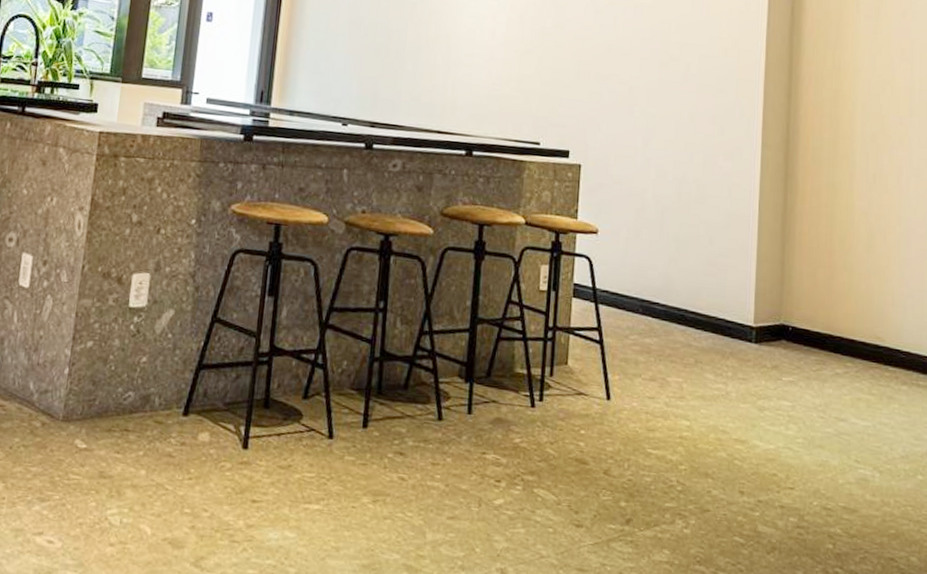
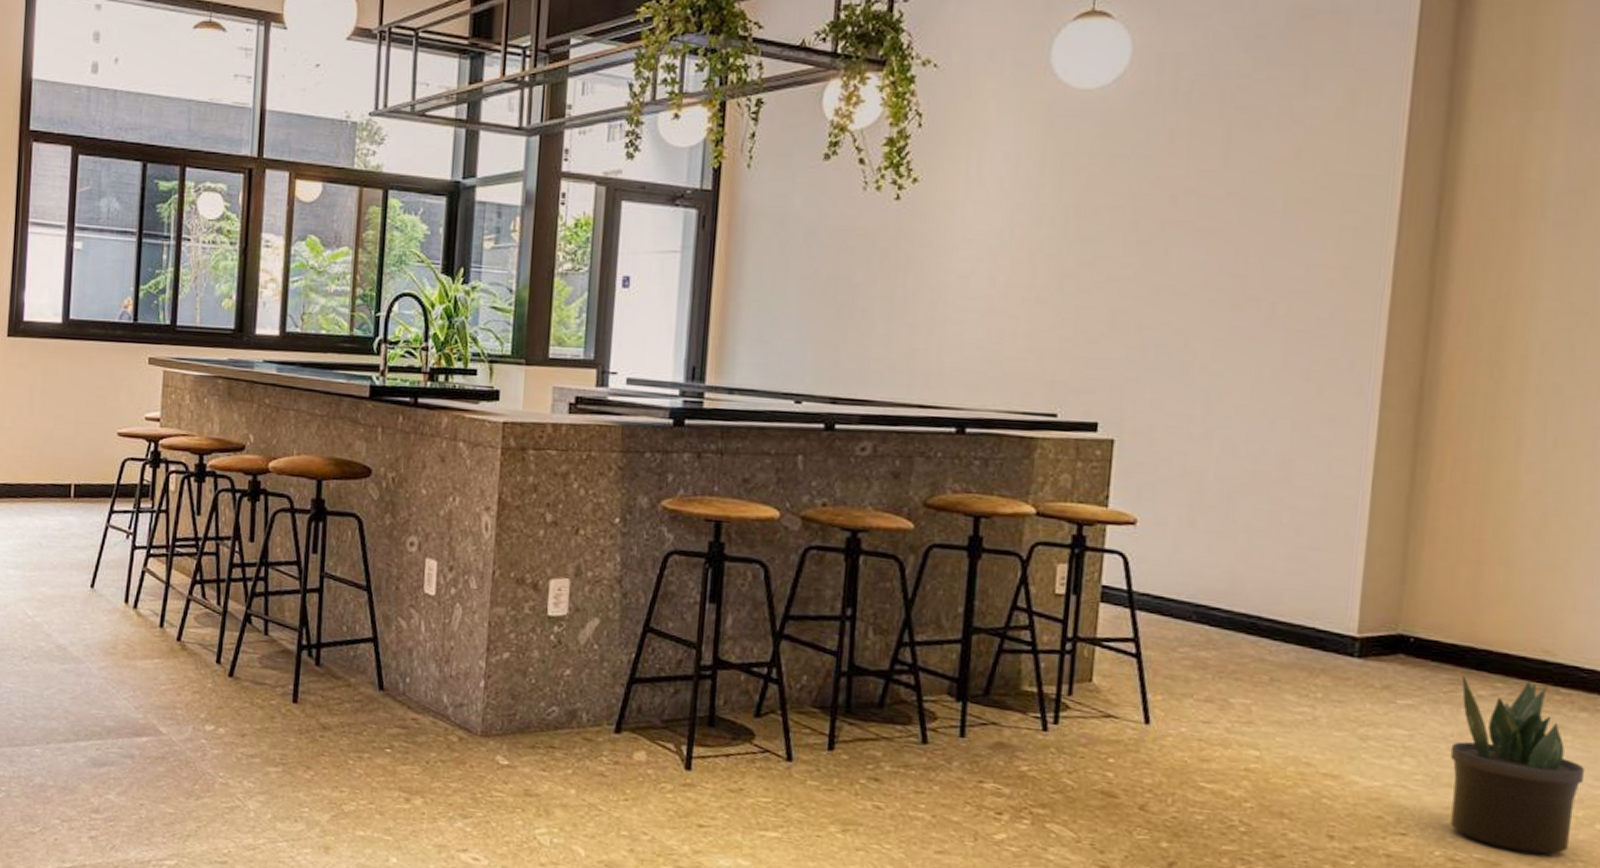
planter: none [820,357,908,502] -> present [1450,676,1586,855]

